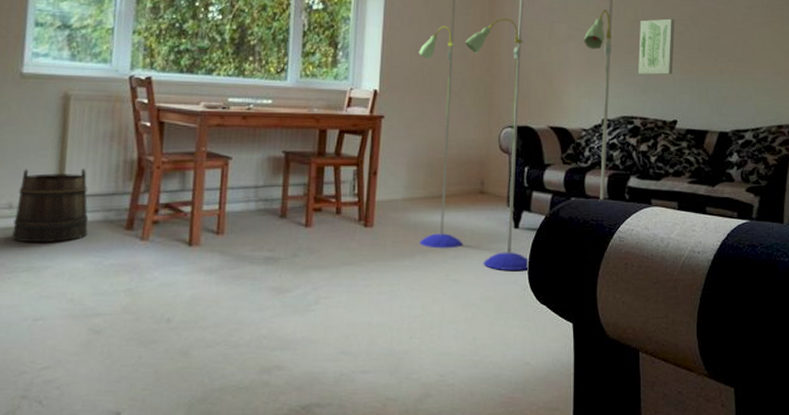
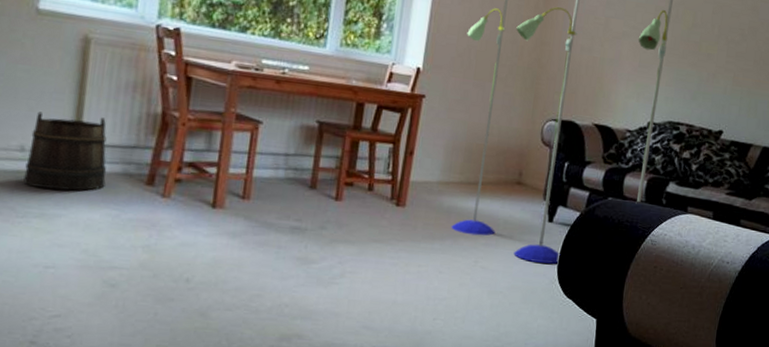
wall art: present [638,18,674,75] -> none [690,25,733,85]

